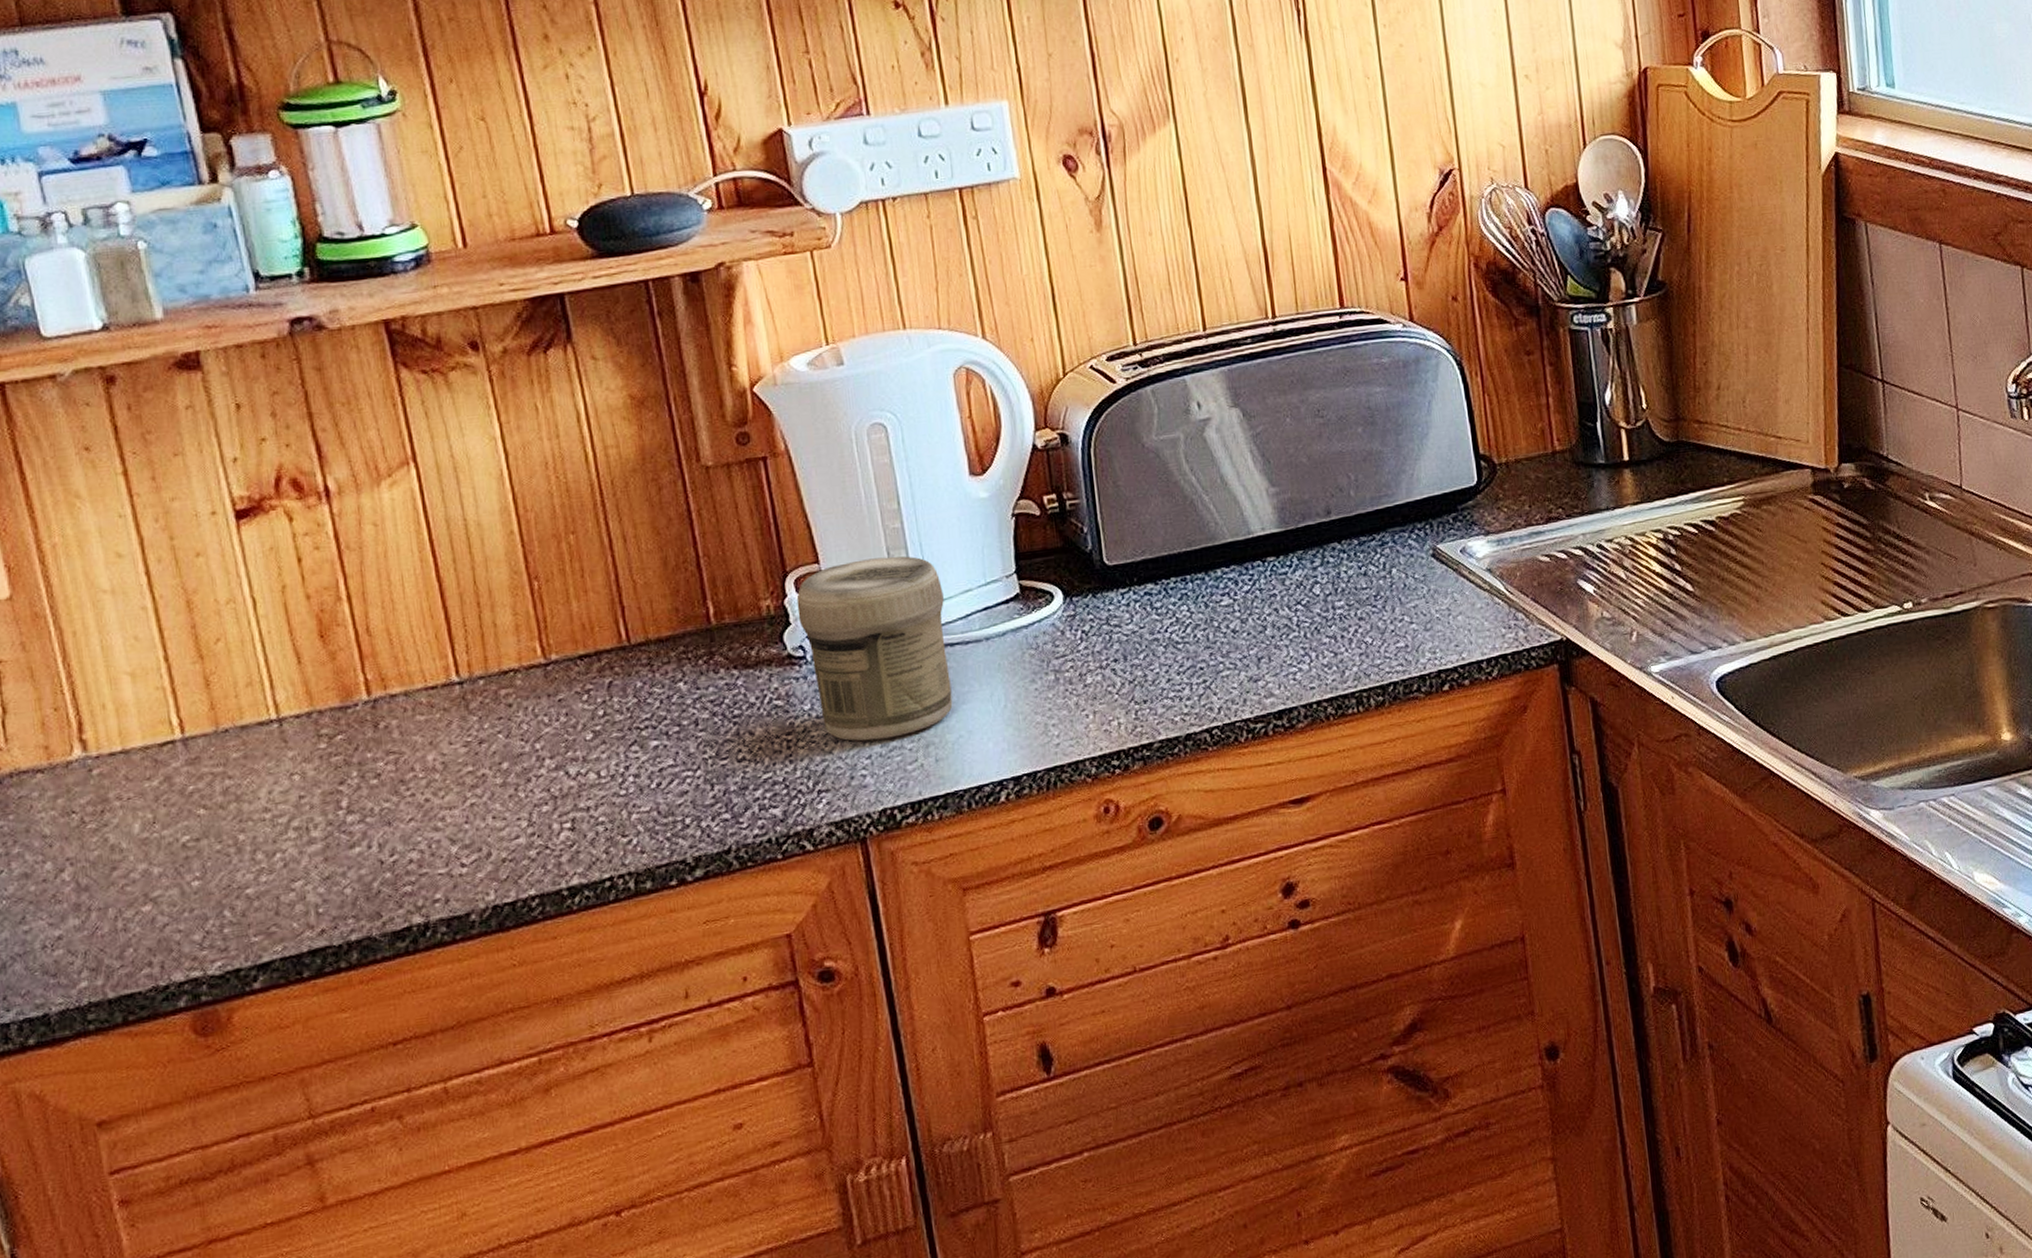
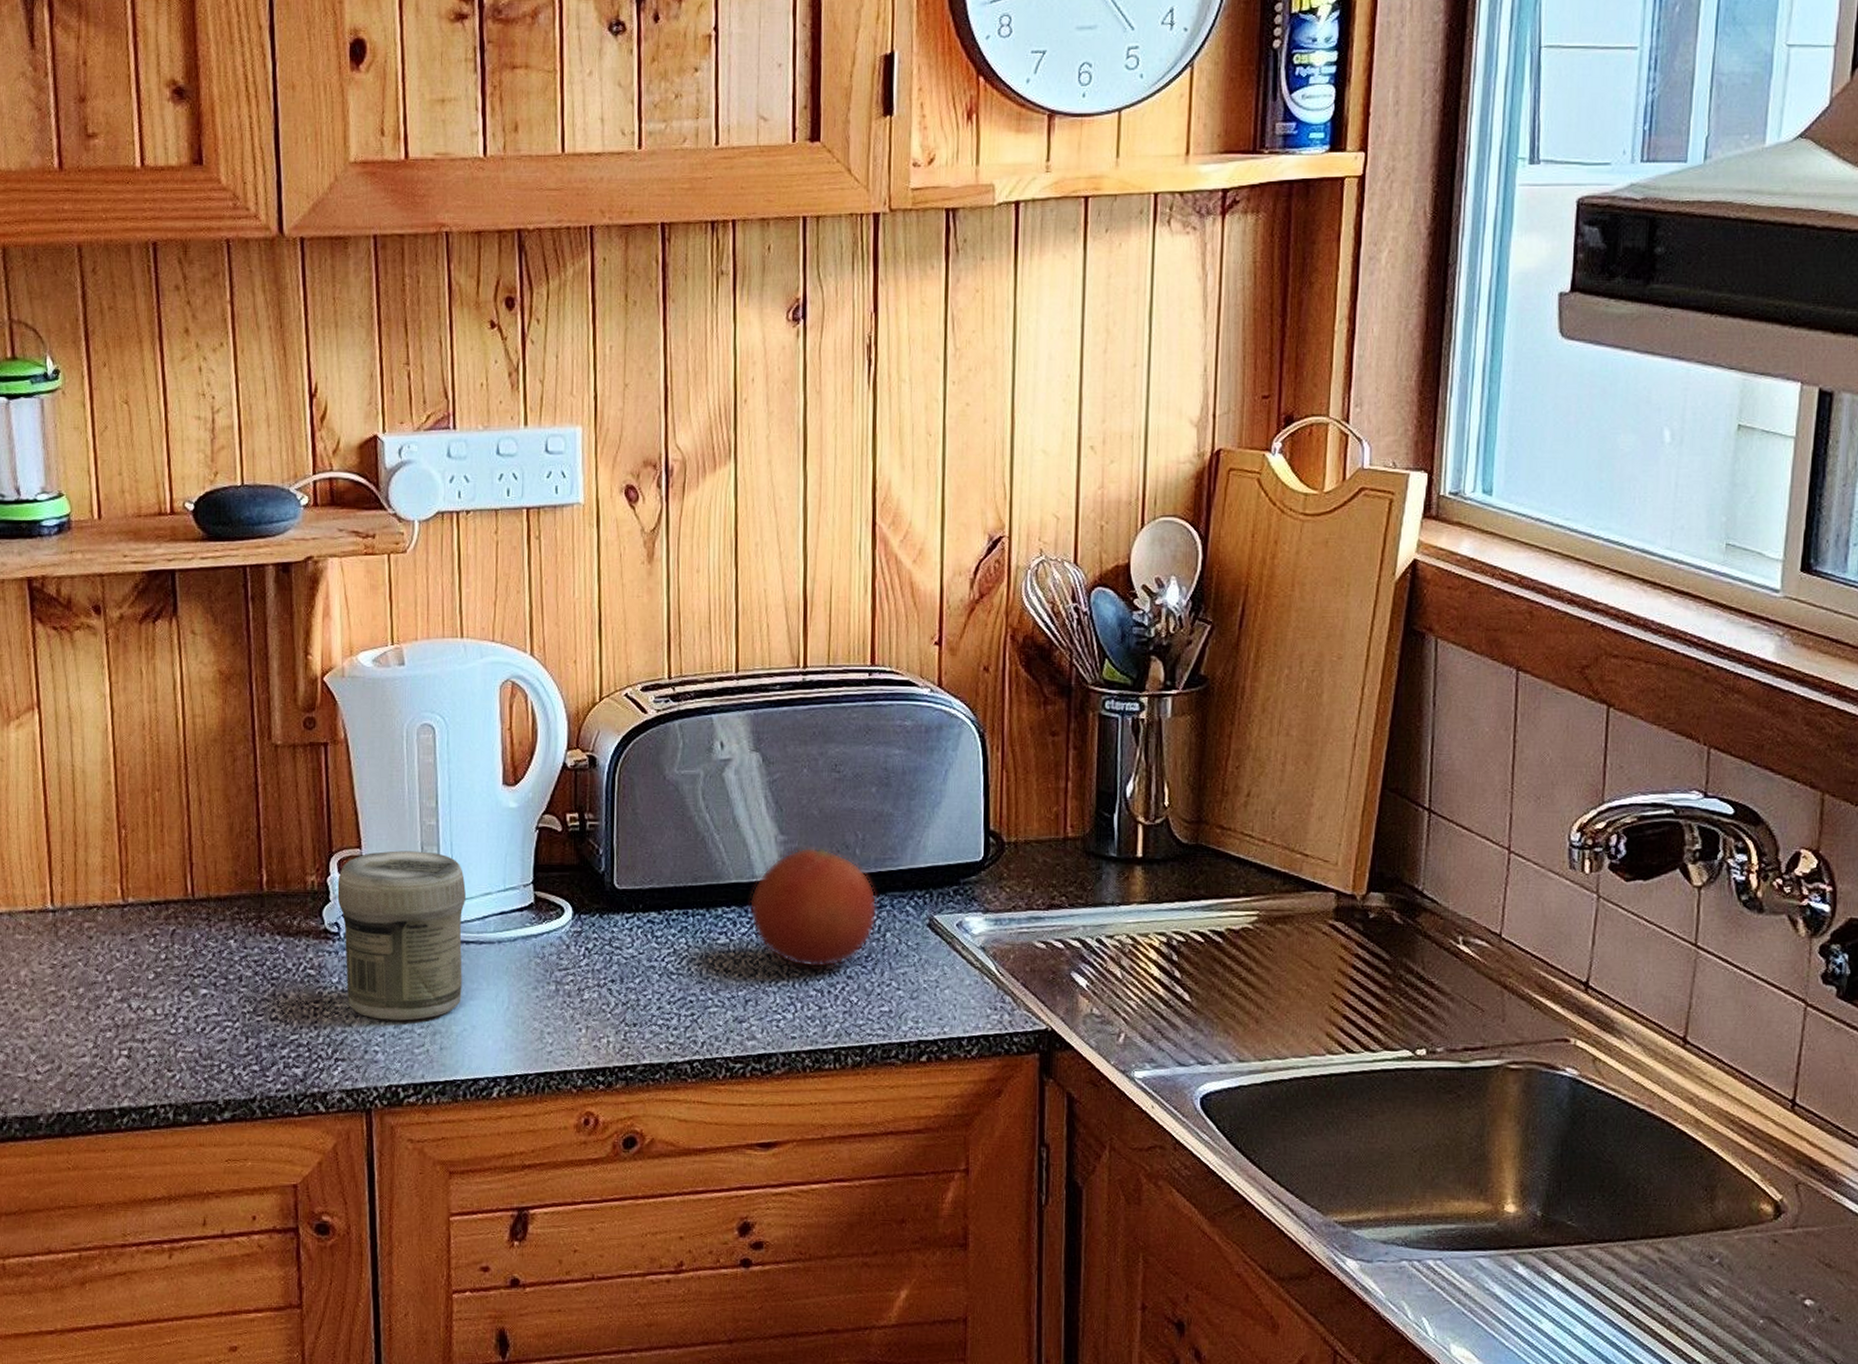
fruit: none [1248,493,1381,616] -> present [749,847,877,968]

